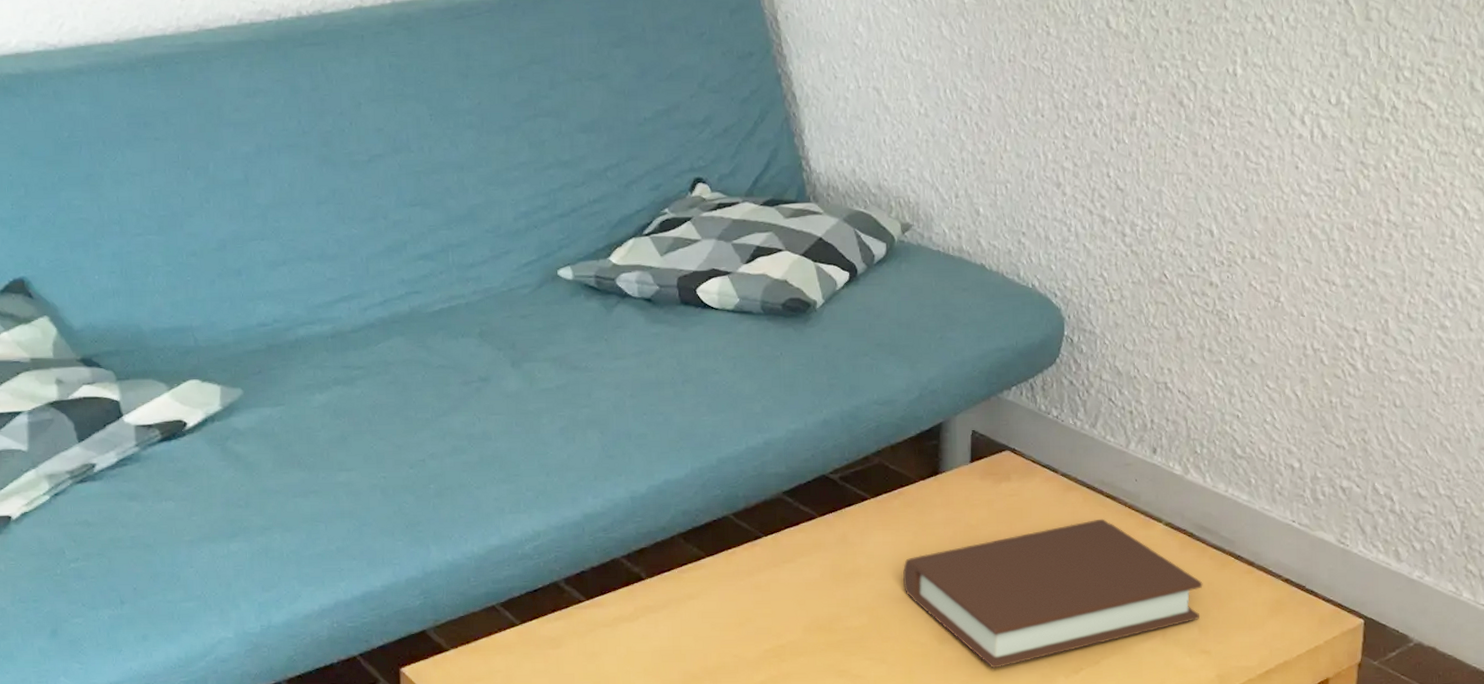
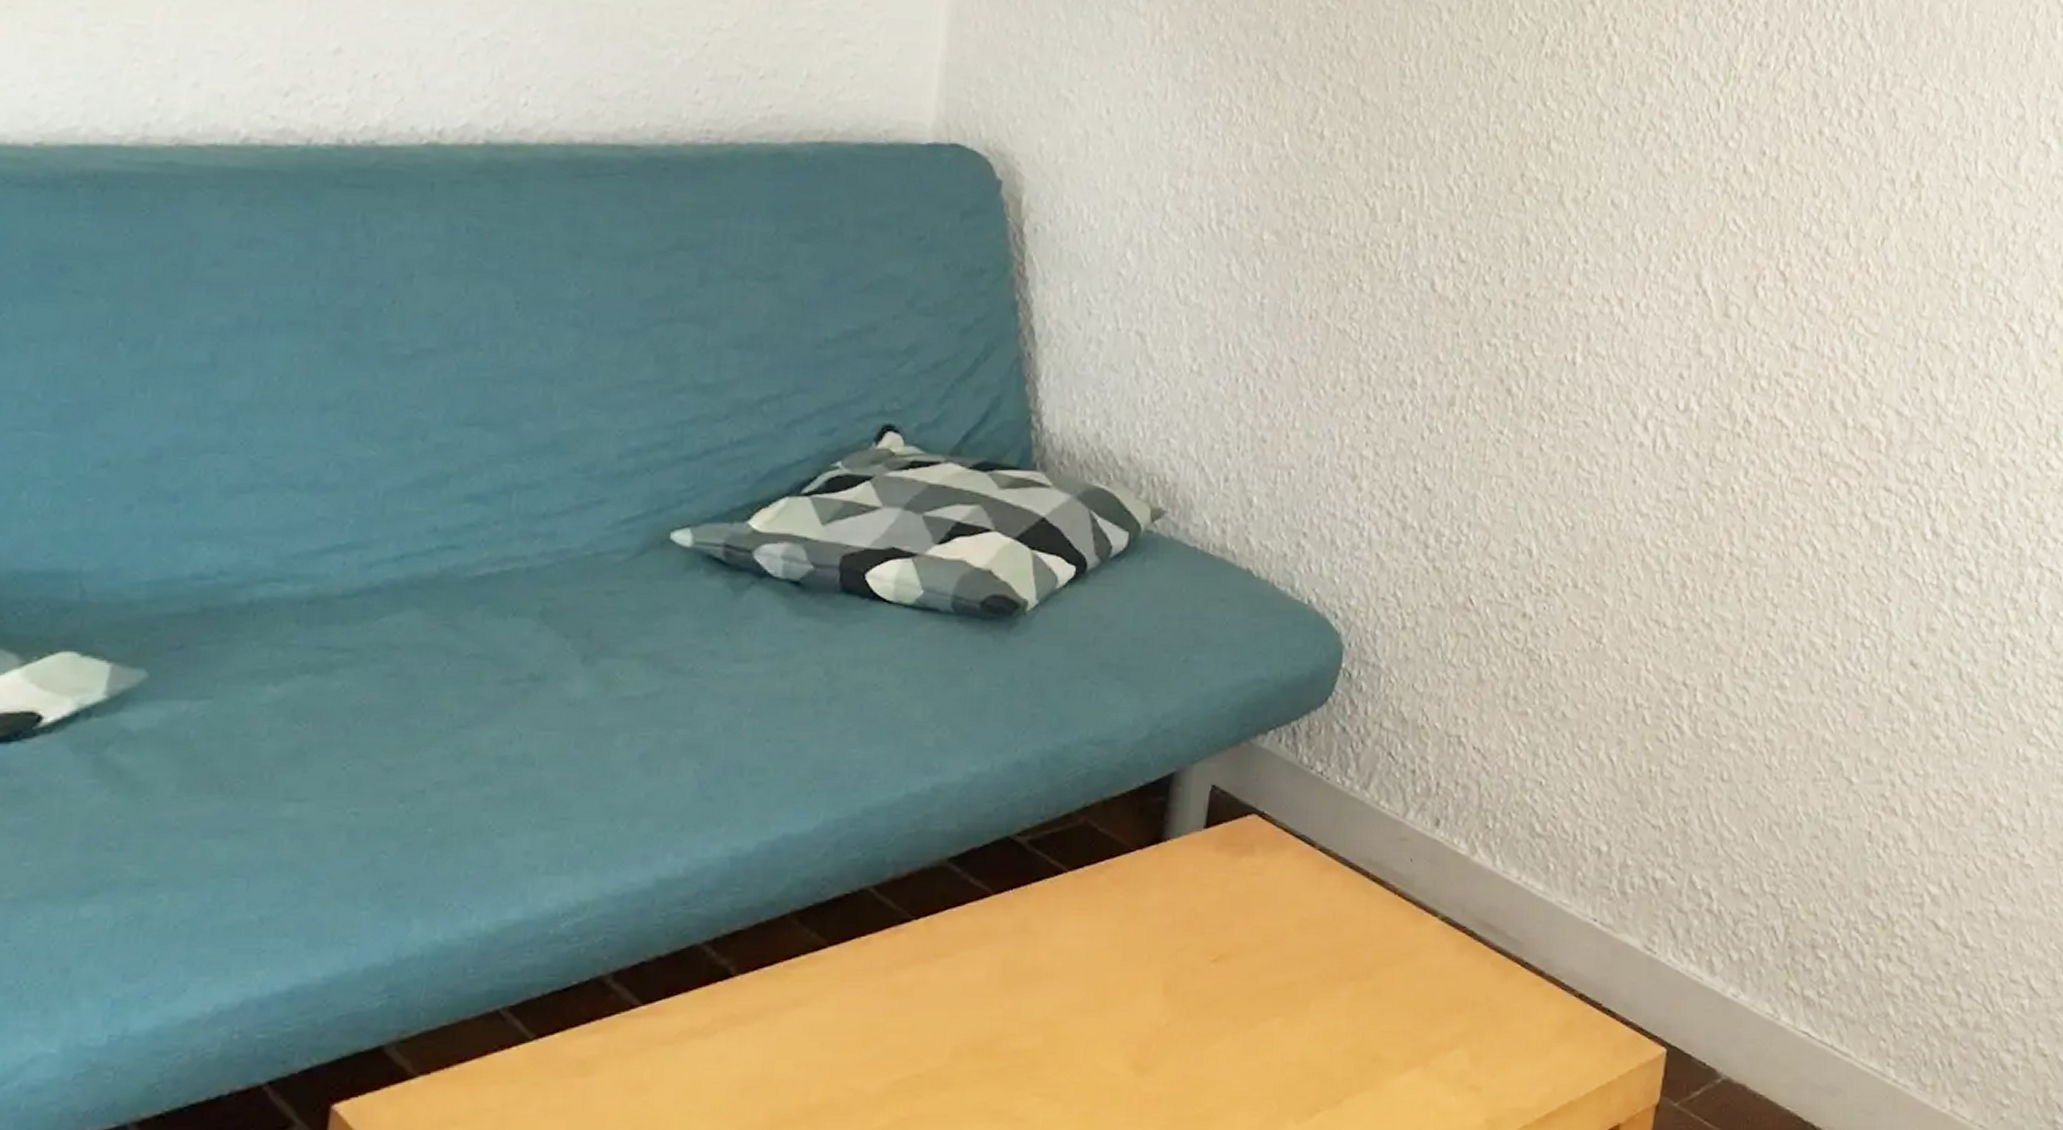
book: present [903,518,1203,669] -> none [1097,909,1480,1110]

